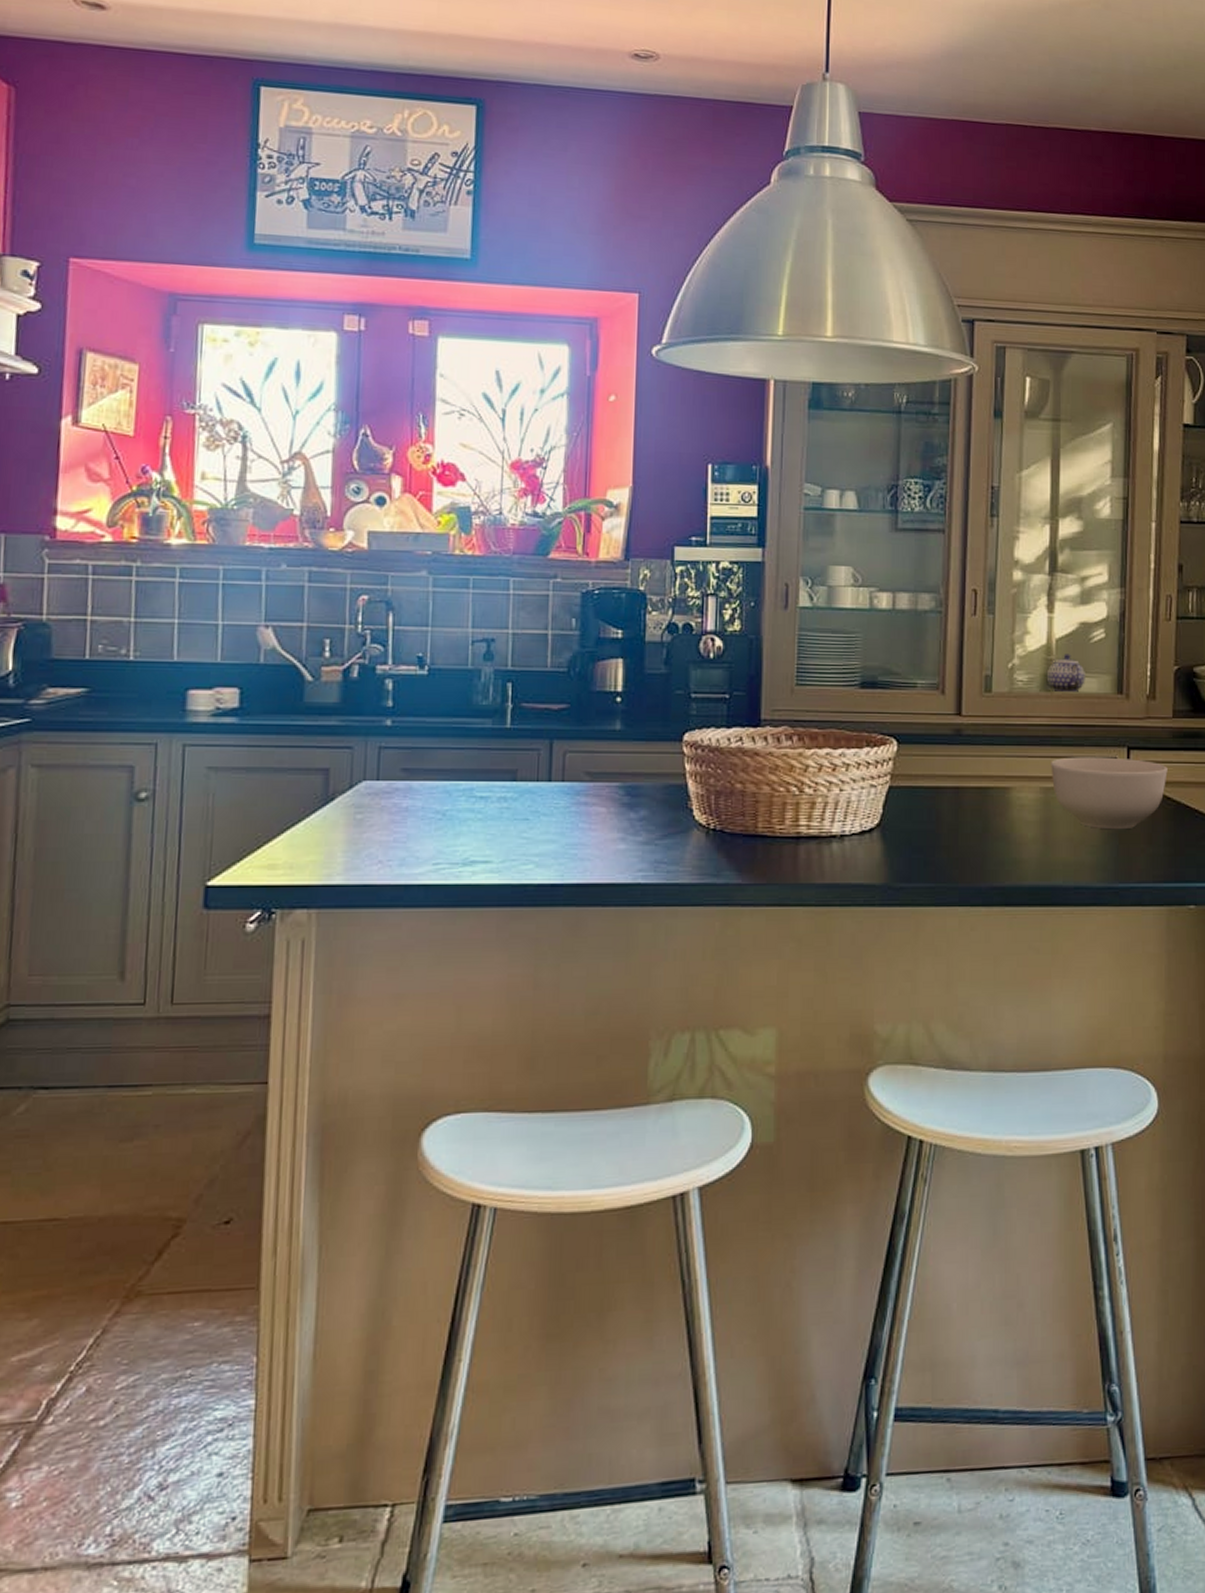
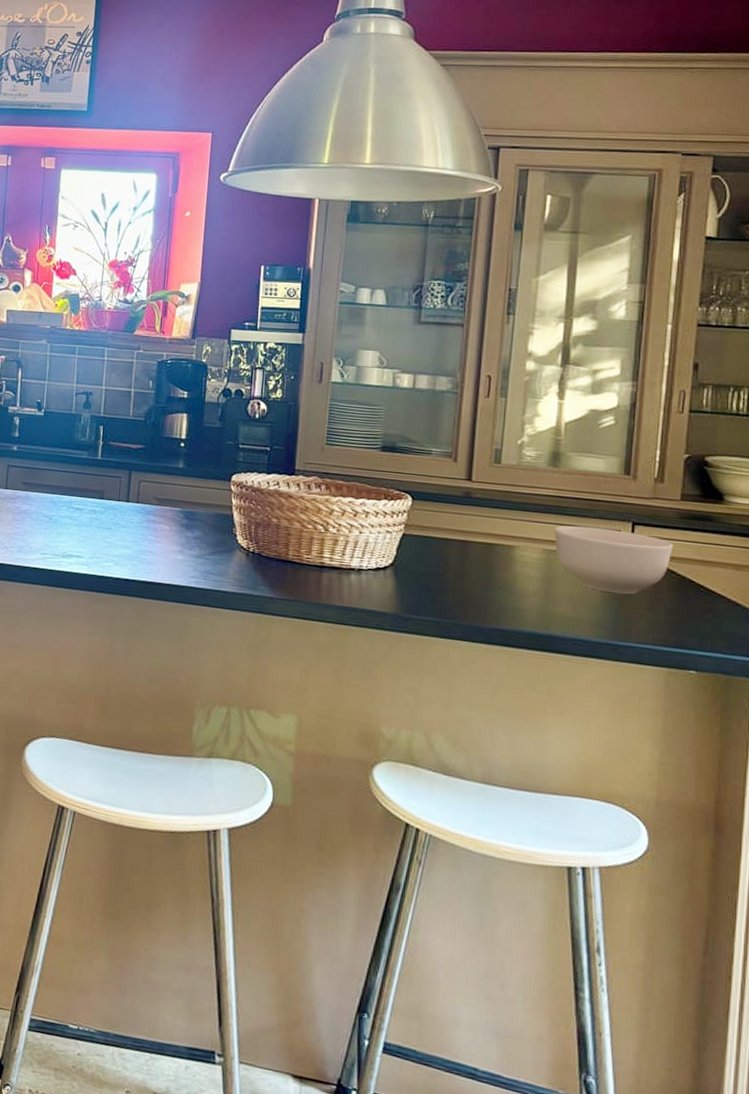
teapot: present [1046,654,1085,693] -> none [554,436,593,471]

